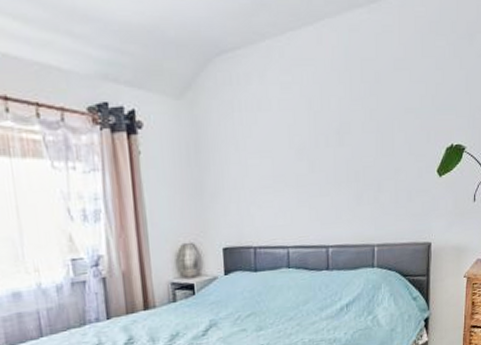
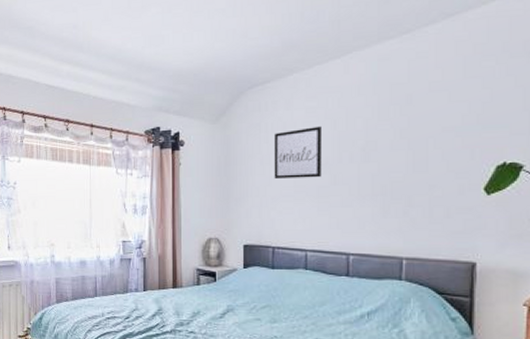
wall art: none [248,104,300,167] -> present [273,126,322,178]

